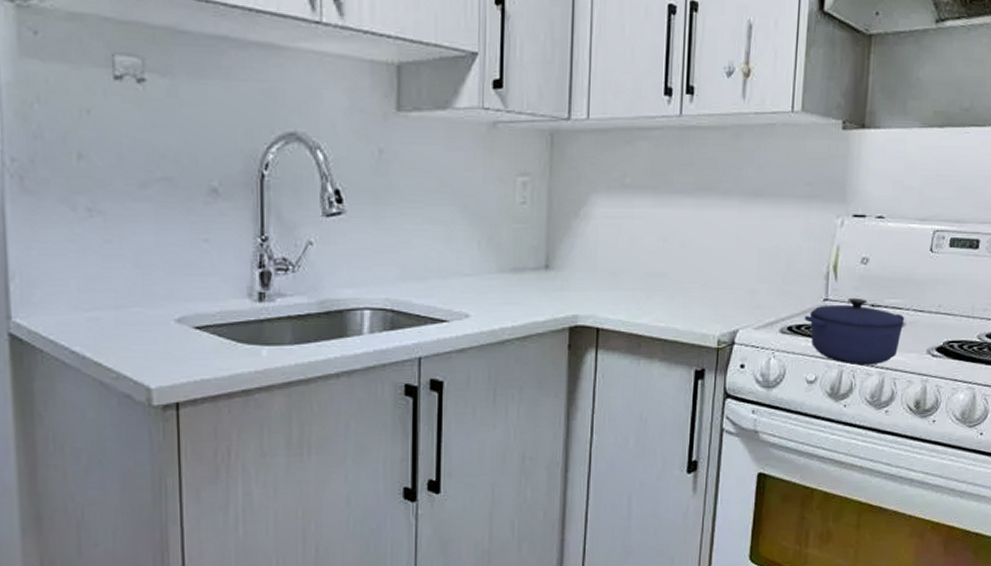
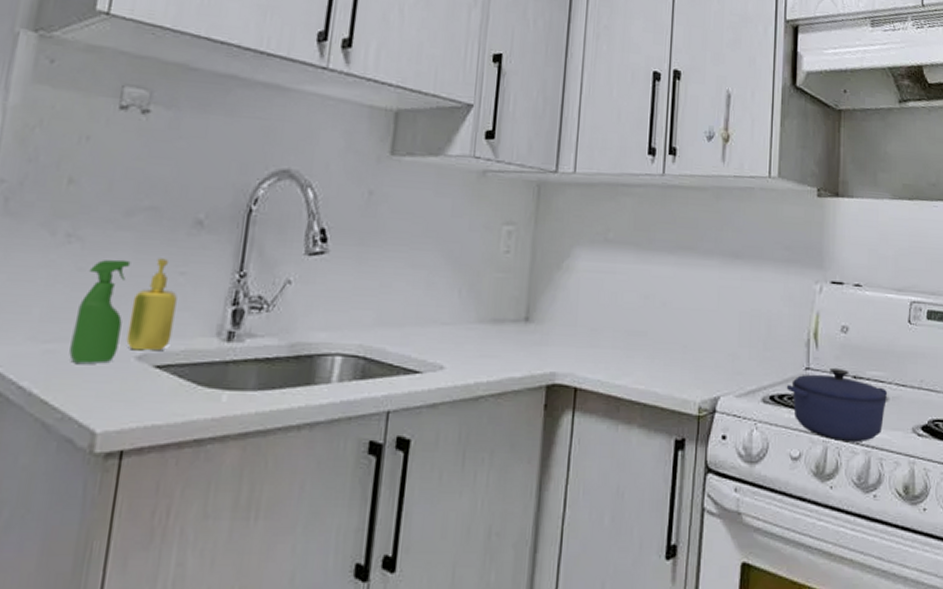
spray bottle: none [111,230,157,328] -> present [69,259,131,364]
soap dispenser: none [162,227,205,314] -> present [126,258,178,351]

